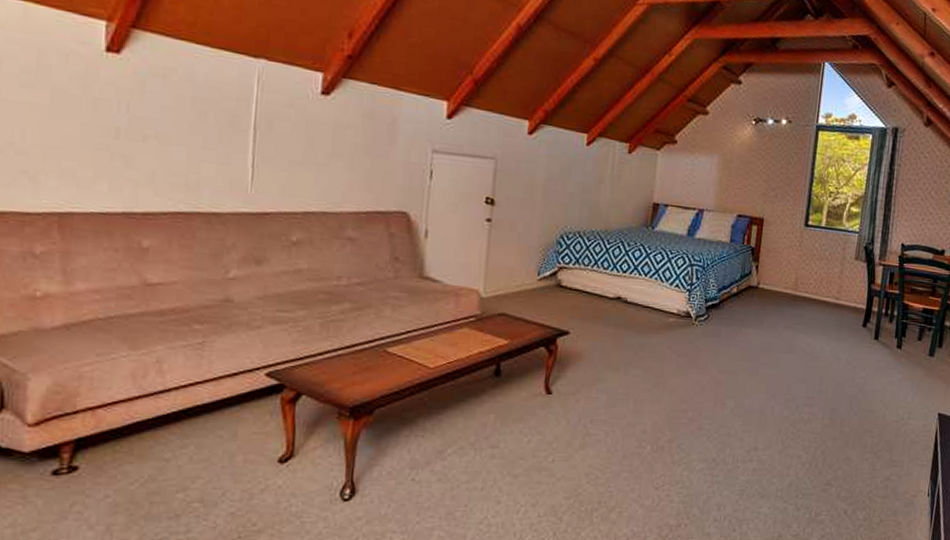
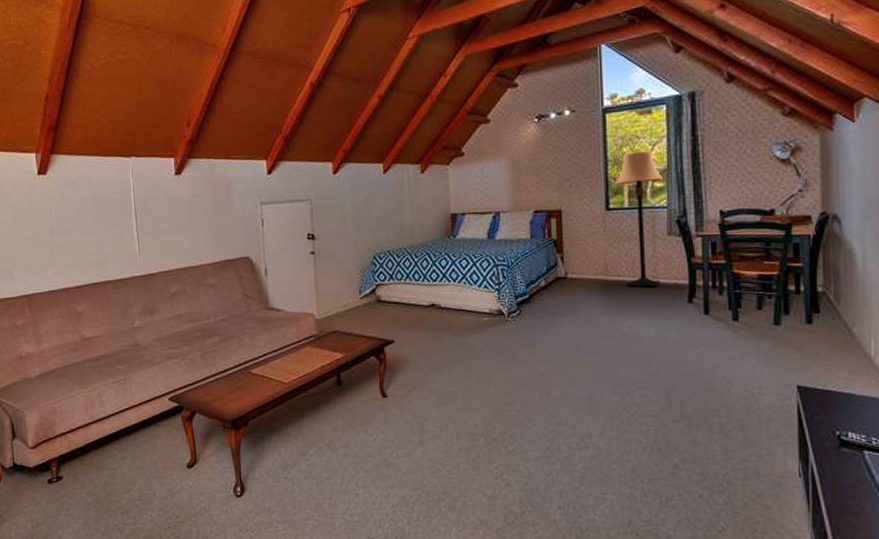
lamp: none [812,173,860,309] -> present [614,150,664,288]

